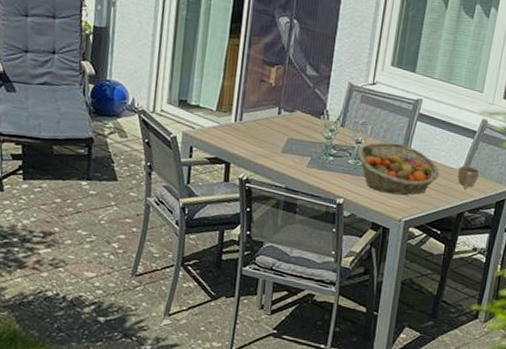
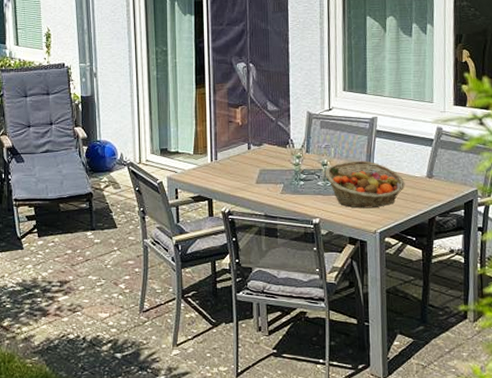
cup: present [457,165,480,189] -> none [423,173,444,195]

